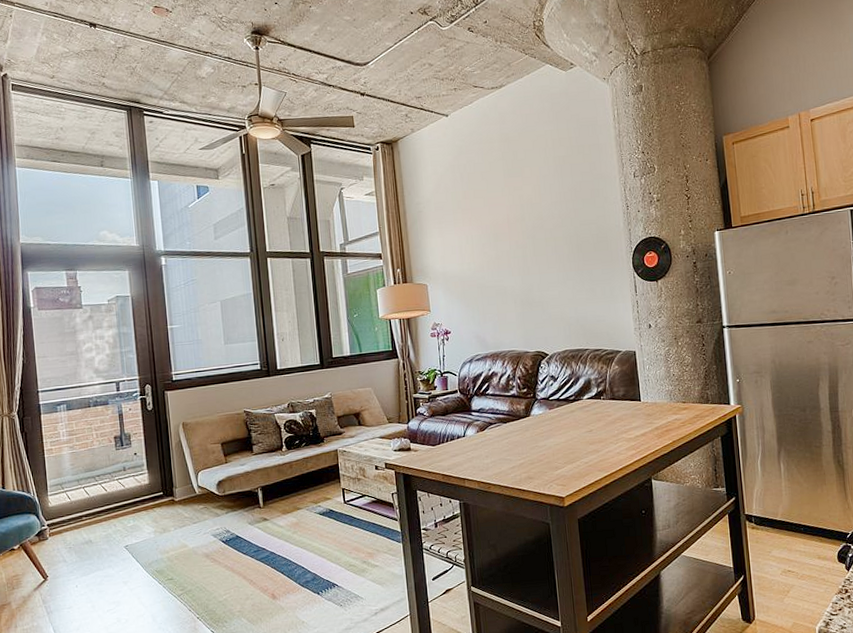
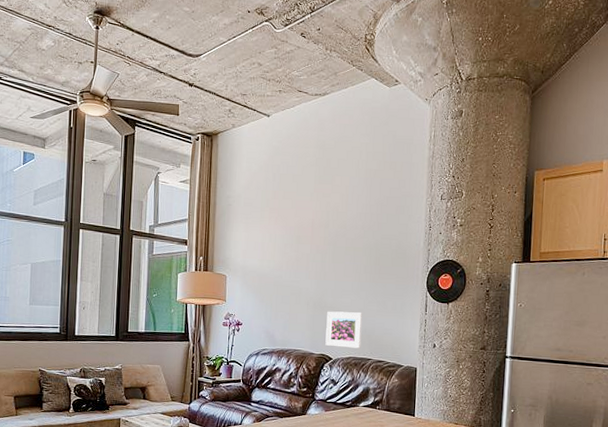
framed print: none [536,303,576,342] -> present [325,311,363,349]

